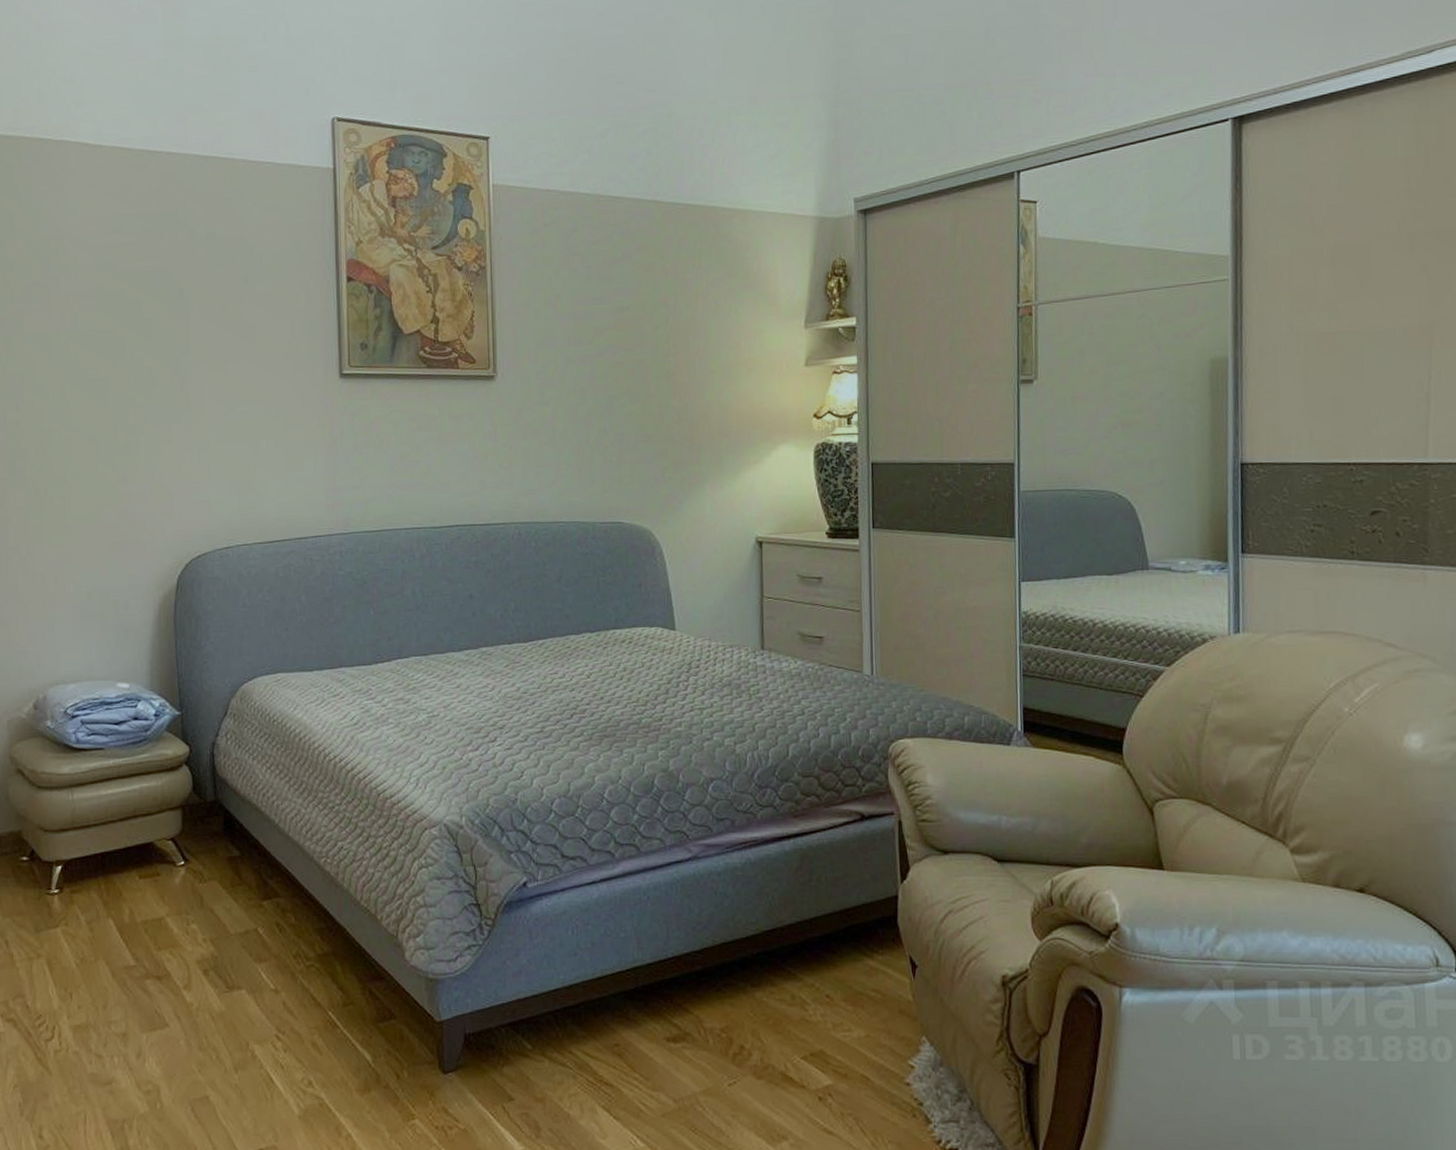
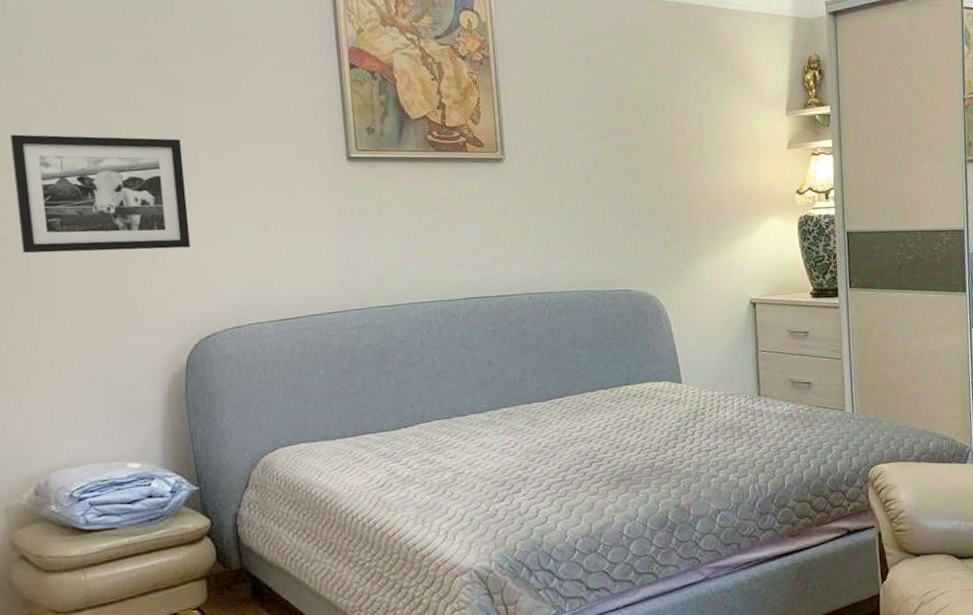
picture frame: none [35,350,187,467] -> present [9,134,190,253]

